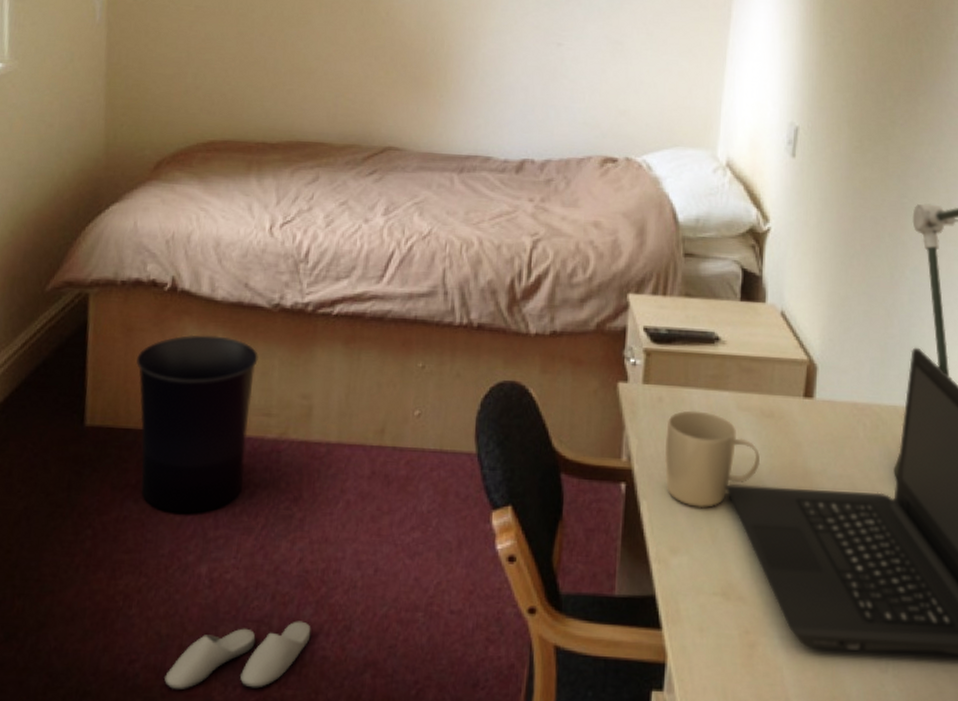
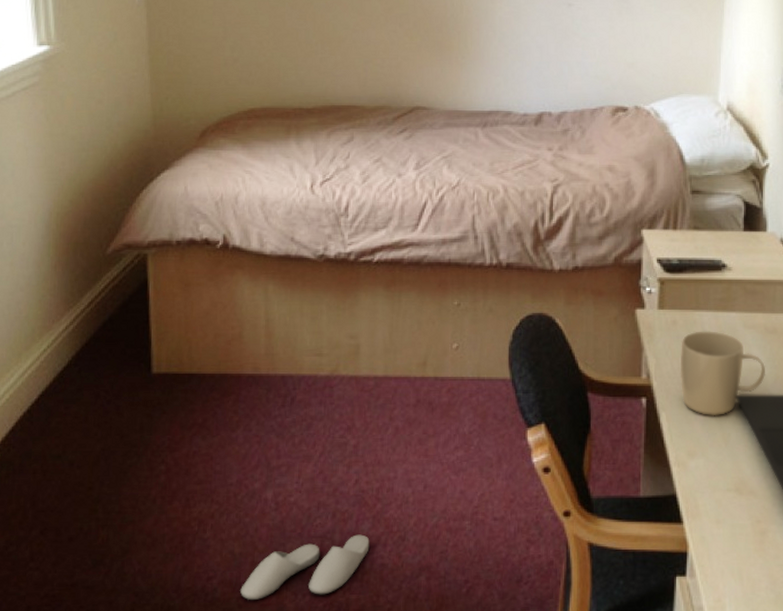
waste bin: present [136,334,258,514] -> none [196,286,307,446]

